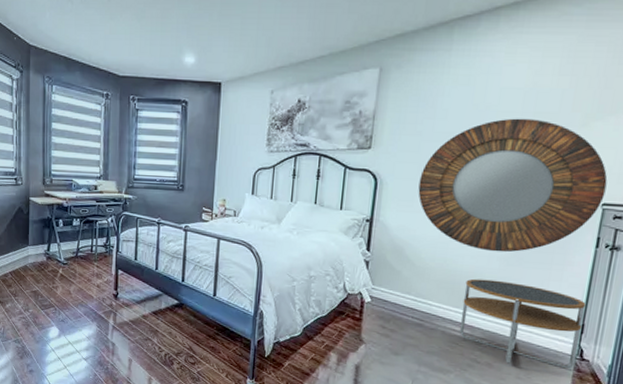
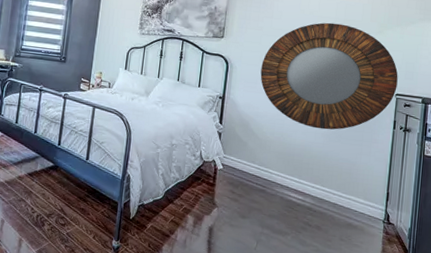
side table: present [459,278,586,369] -> none [294,151,389,232]

